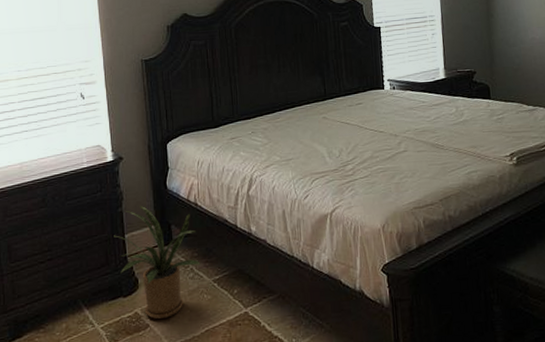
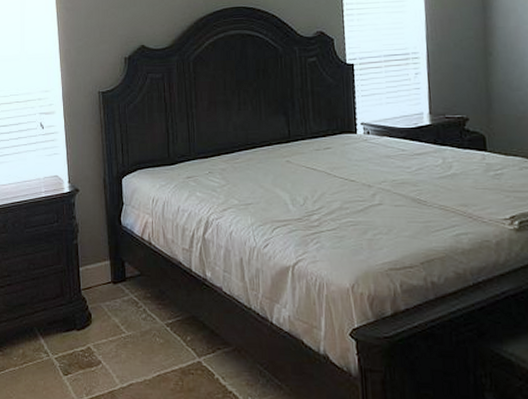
house plant: present [114,205,201,320] -> none [69,239,153,358]

